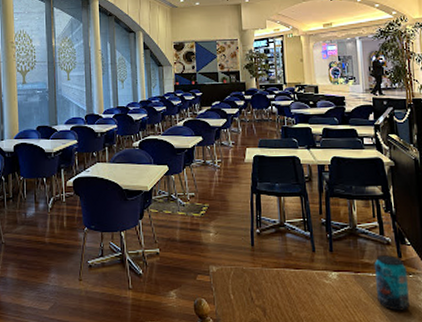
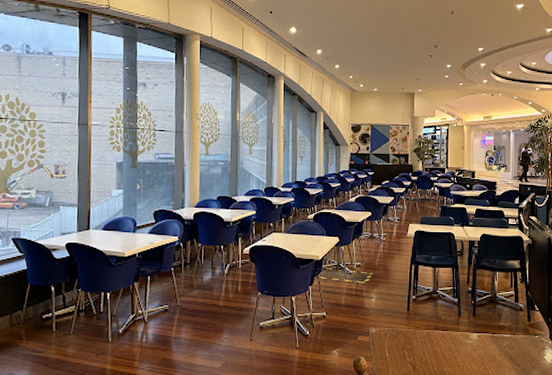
beverage can: present [374,255,411,311] -> none [508,319,534,366]

